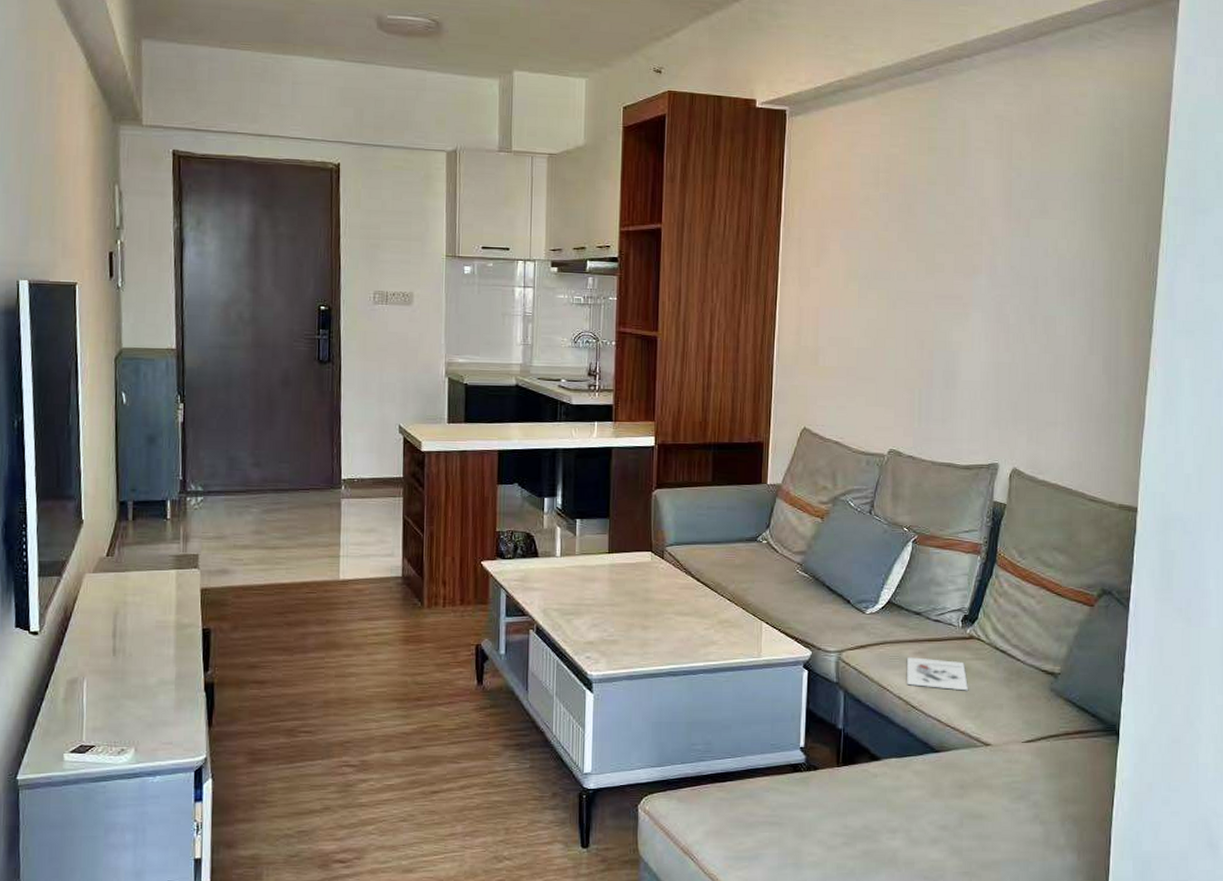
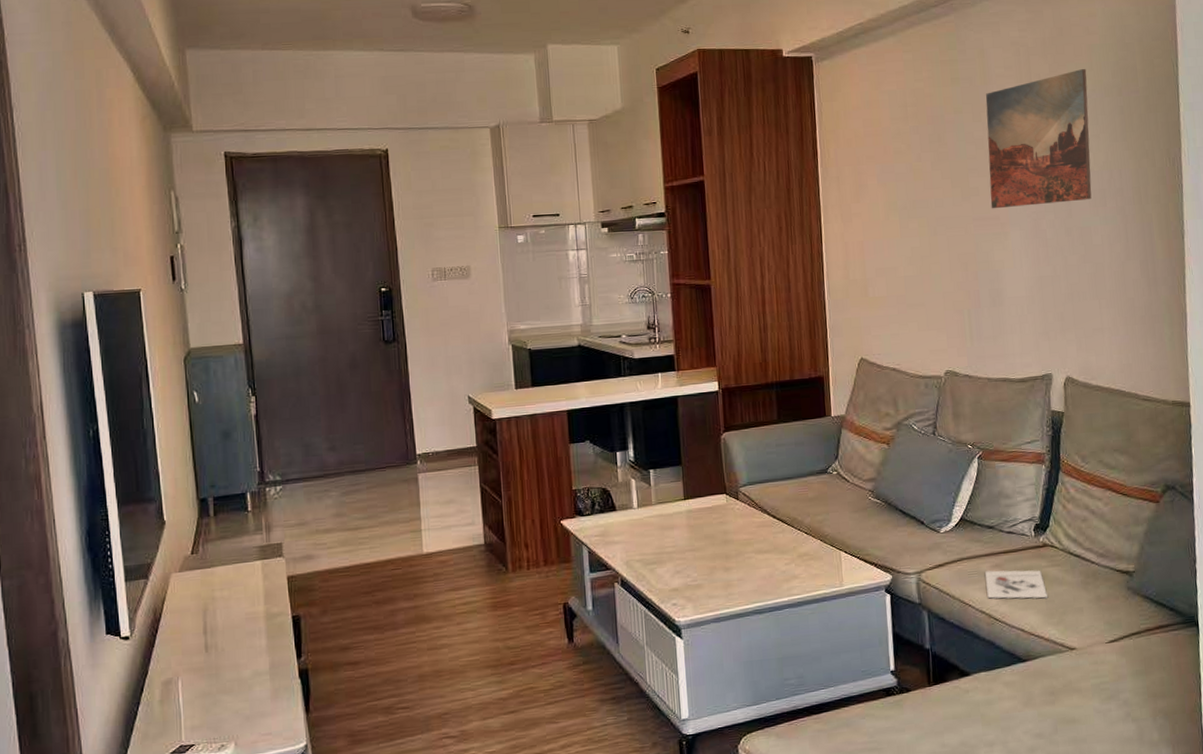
wall art: none [955,151,1071,288] -> present [985,69,1092,209]

